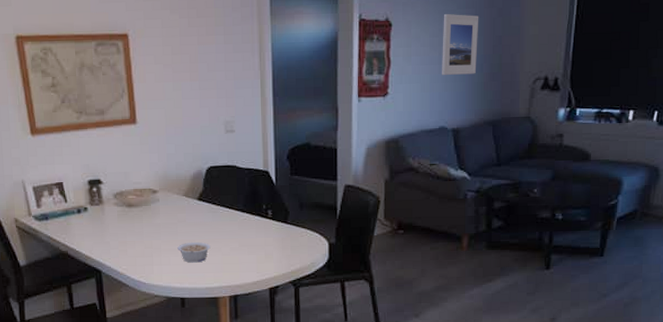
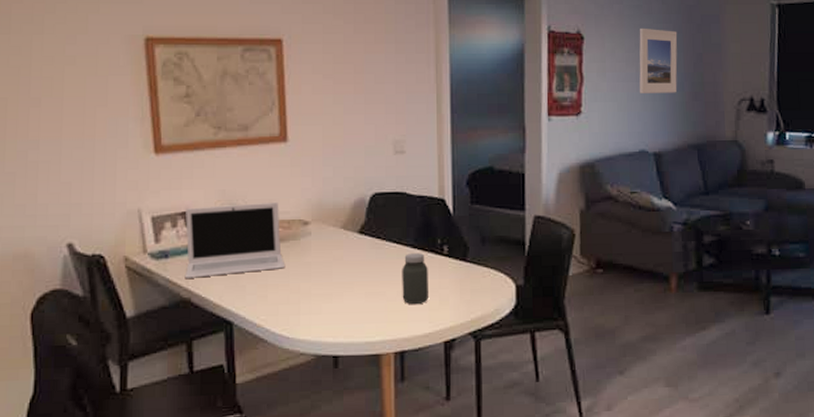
laptop: none [59,174,140,236] -> present [184,201,286,278]
legume: present [177,241,211,263] -> none [331,284,373,311]
jar: none [234,217,256,259] -> present [402,253,428,305]

